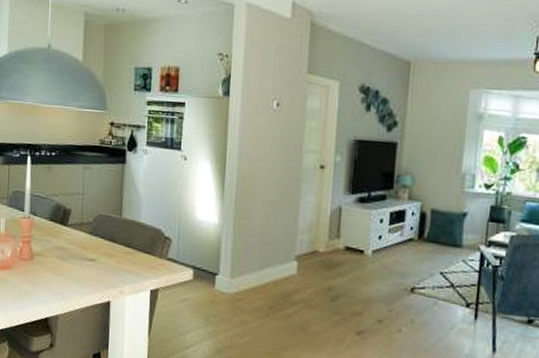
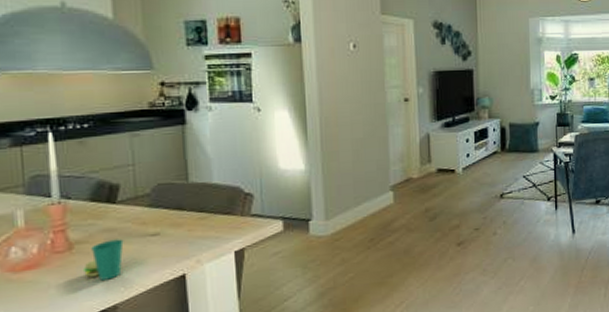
cup: none [38,257,69,292] -> present [82,239,124,281]

